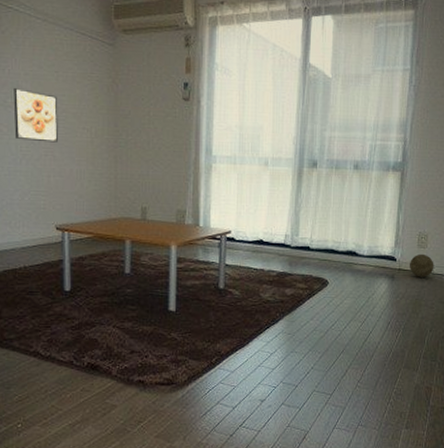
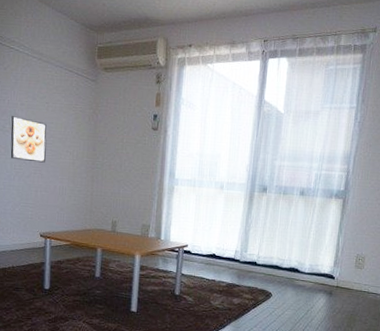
decorative ball: present [410,253,434,277] -> none [347,273,370,295]

